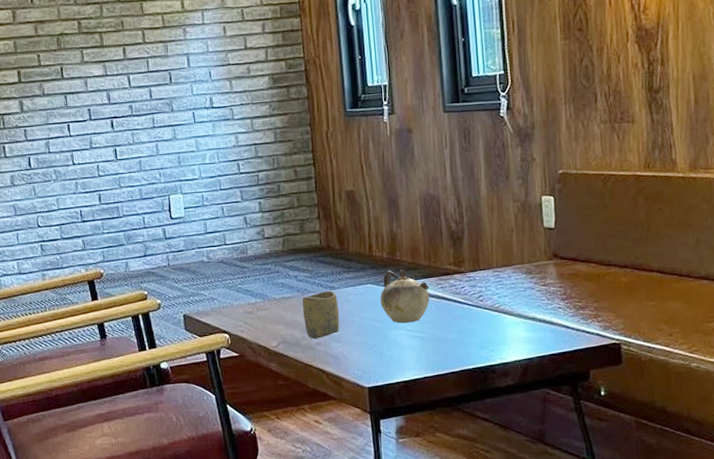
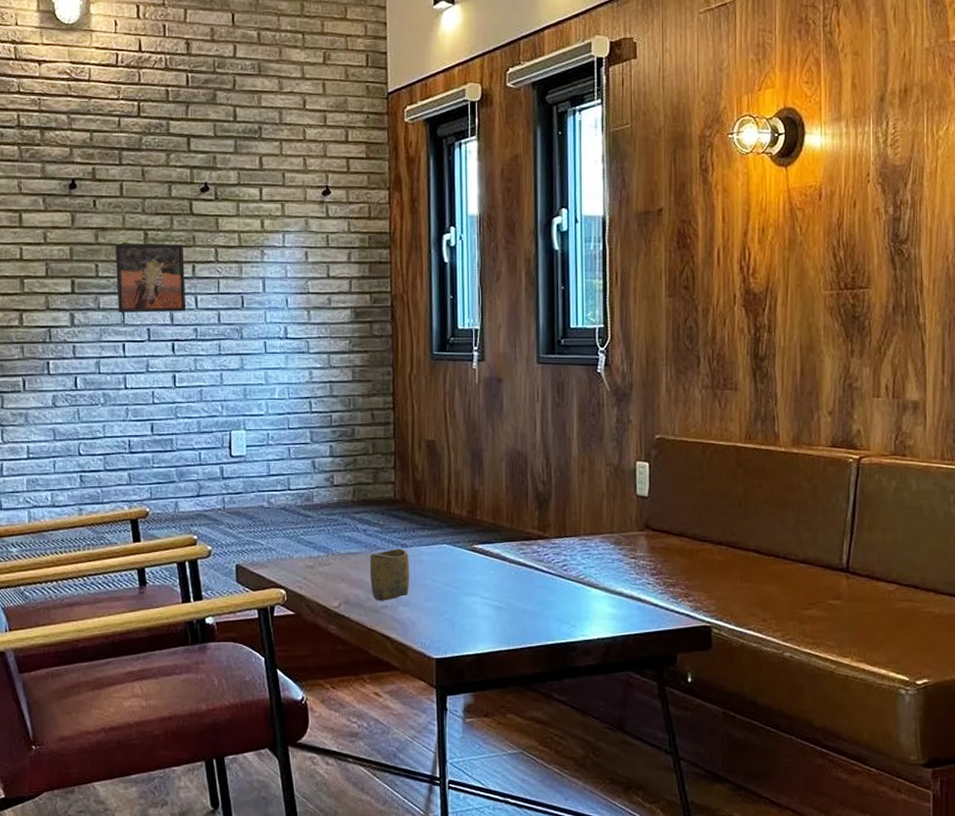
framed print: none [53,29,121,97] -> present [115,244,186,313]
teapot: present [380,269,430,324] -> none [456,530,510,590]

